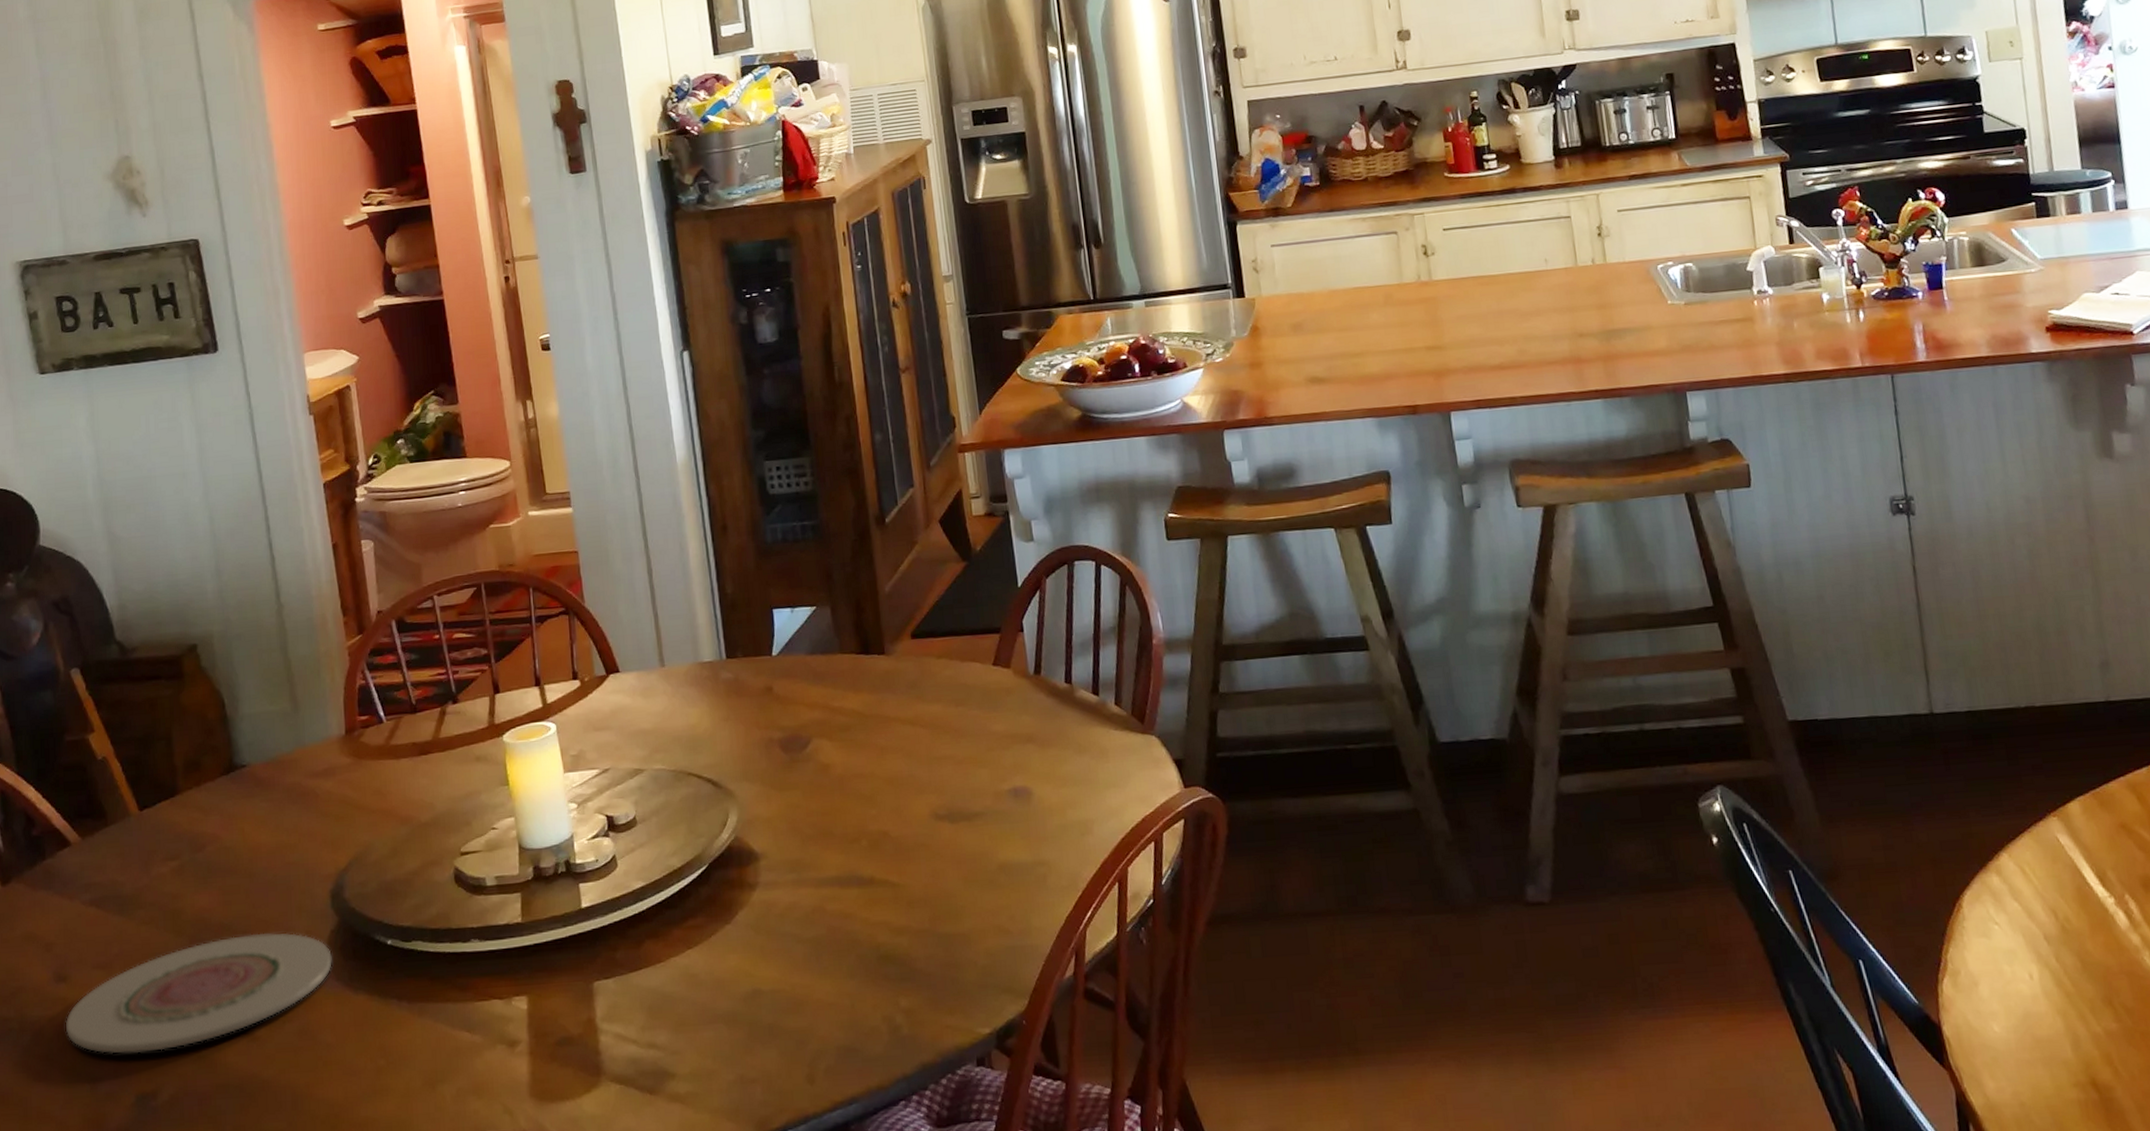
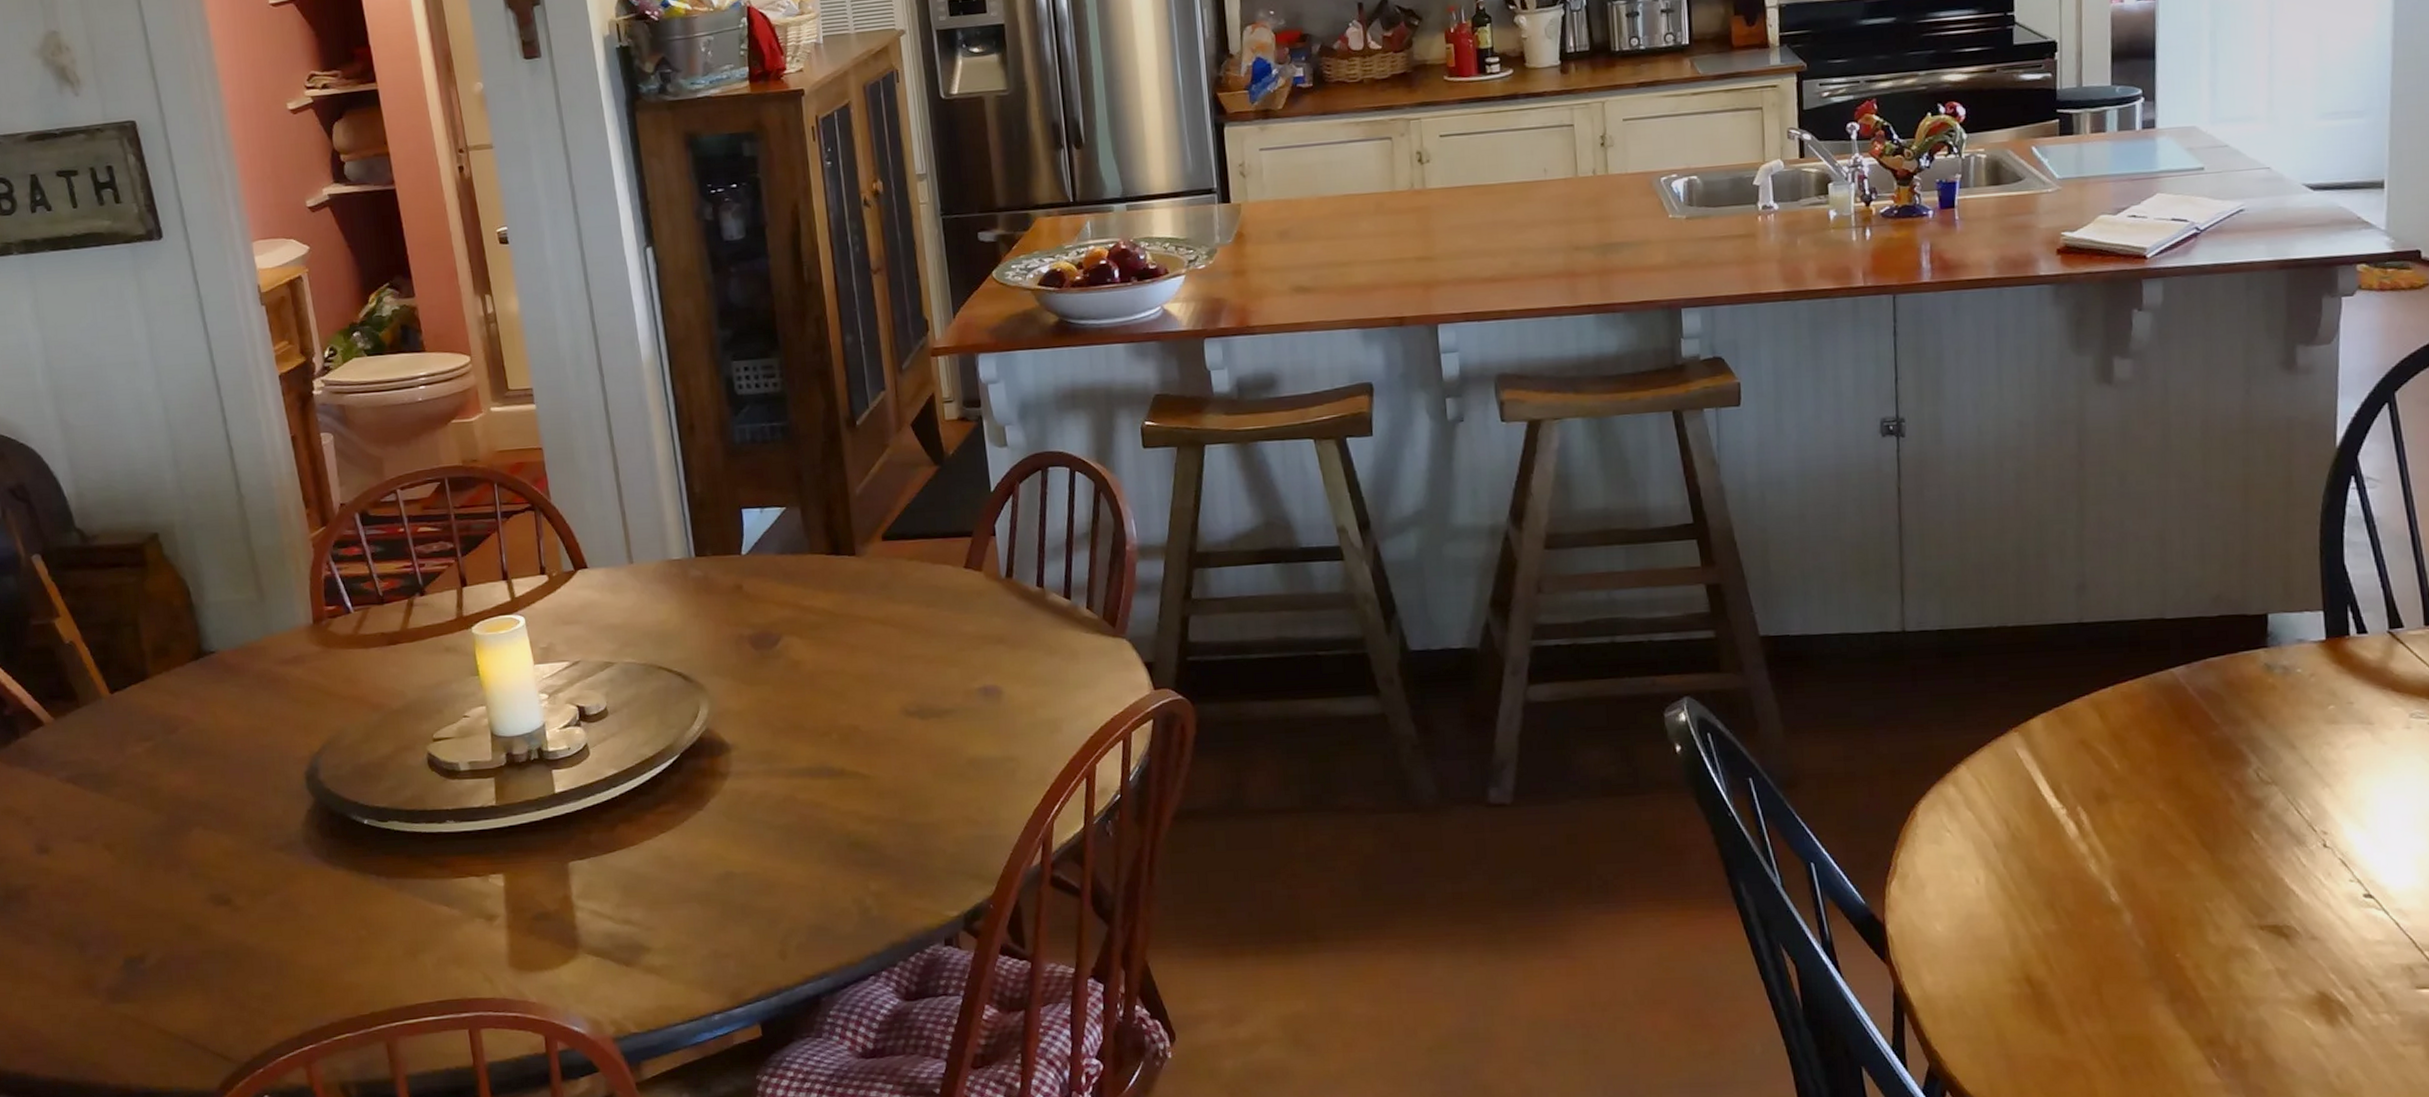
plate: present [65,933,332,1054] -> none [50,811,311,921]

